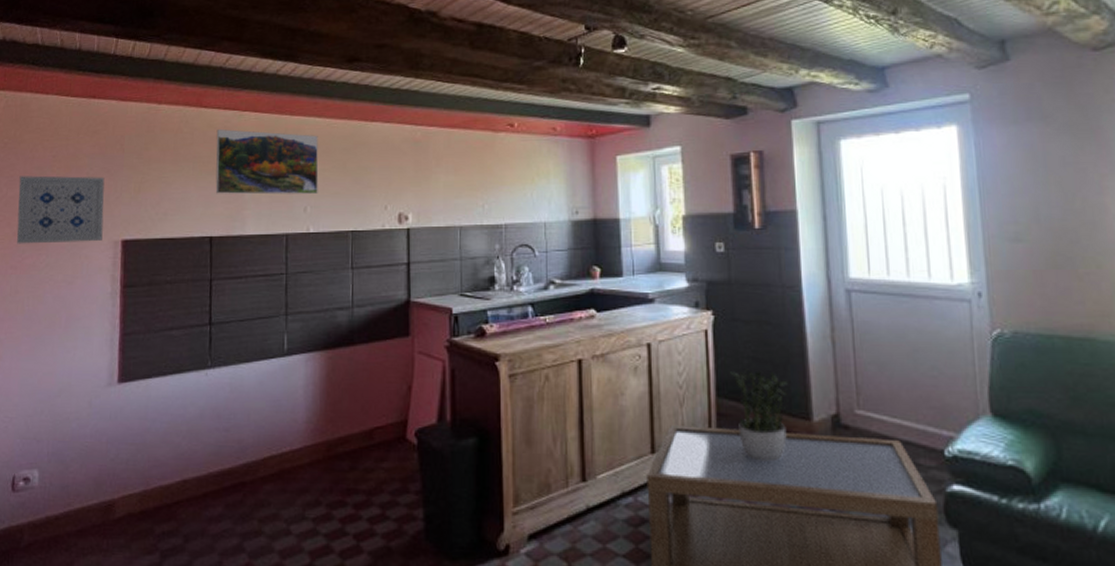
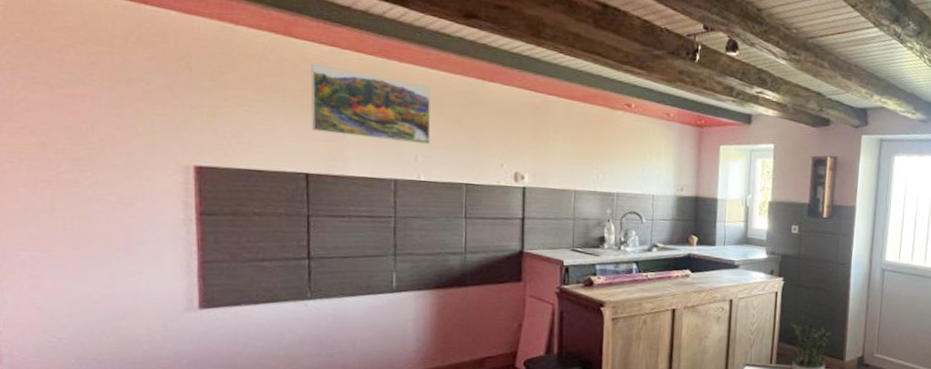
wall art: present [16,175,105,244] -> none [43,79,169,165]

